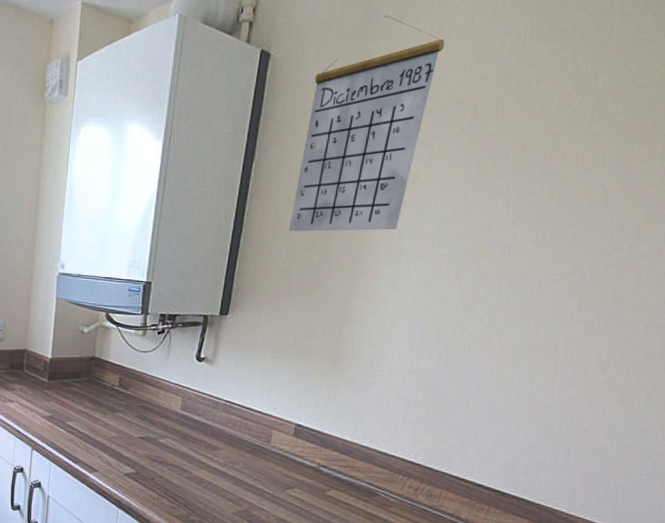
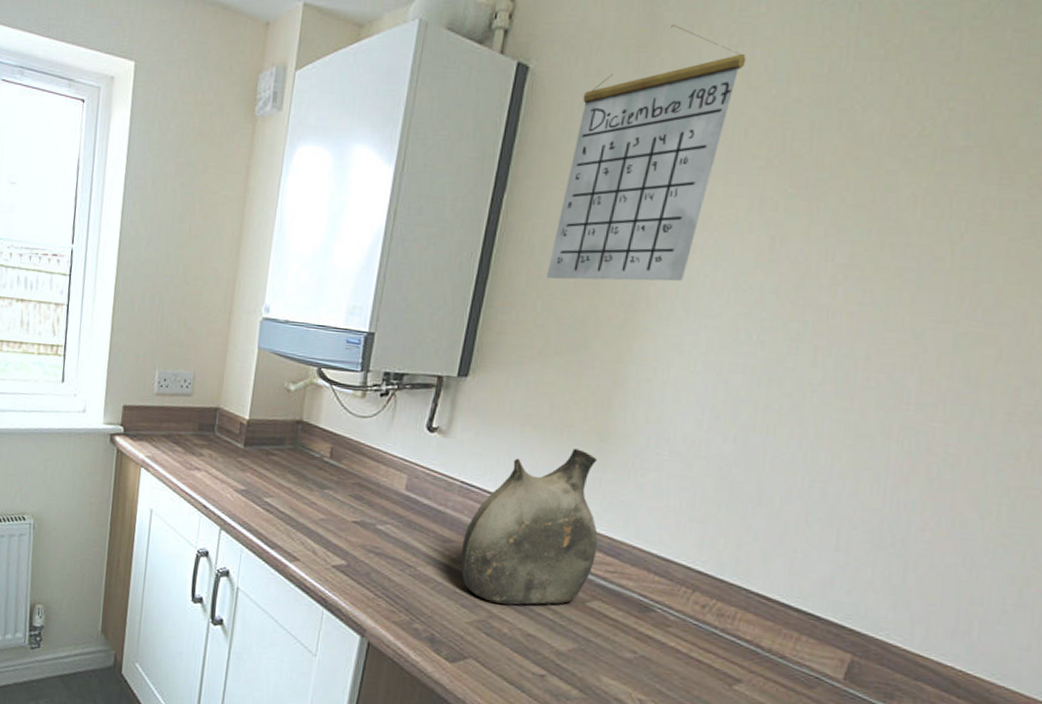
ceramic jug: none [226,369,334,497] -> present [460,448,598,605]

